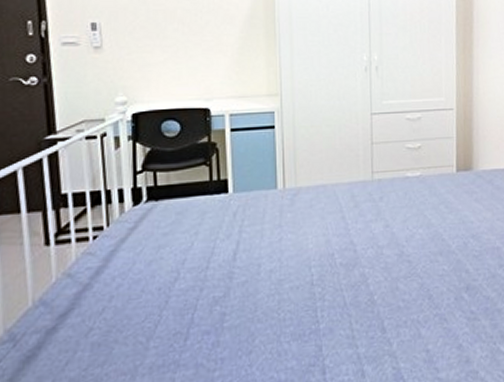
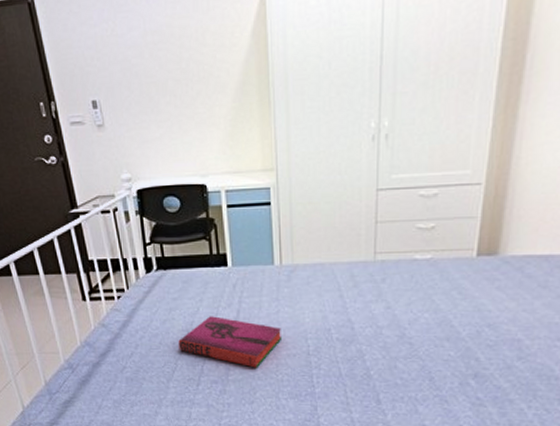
hardback book: none [165,250,285,309] -> present [178,316,283,368]

